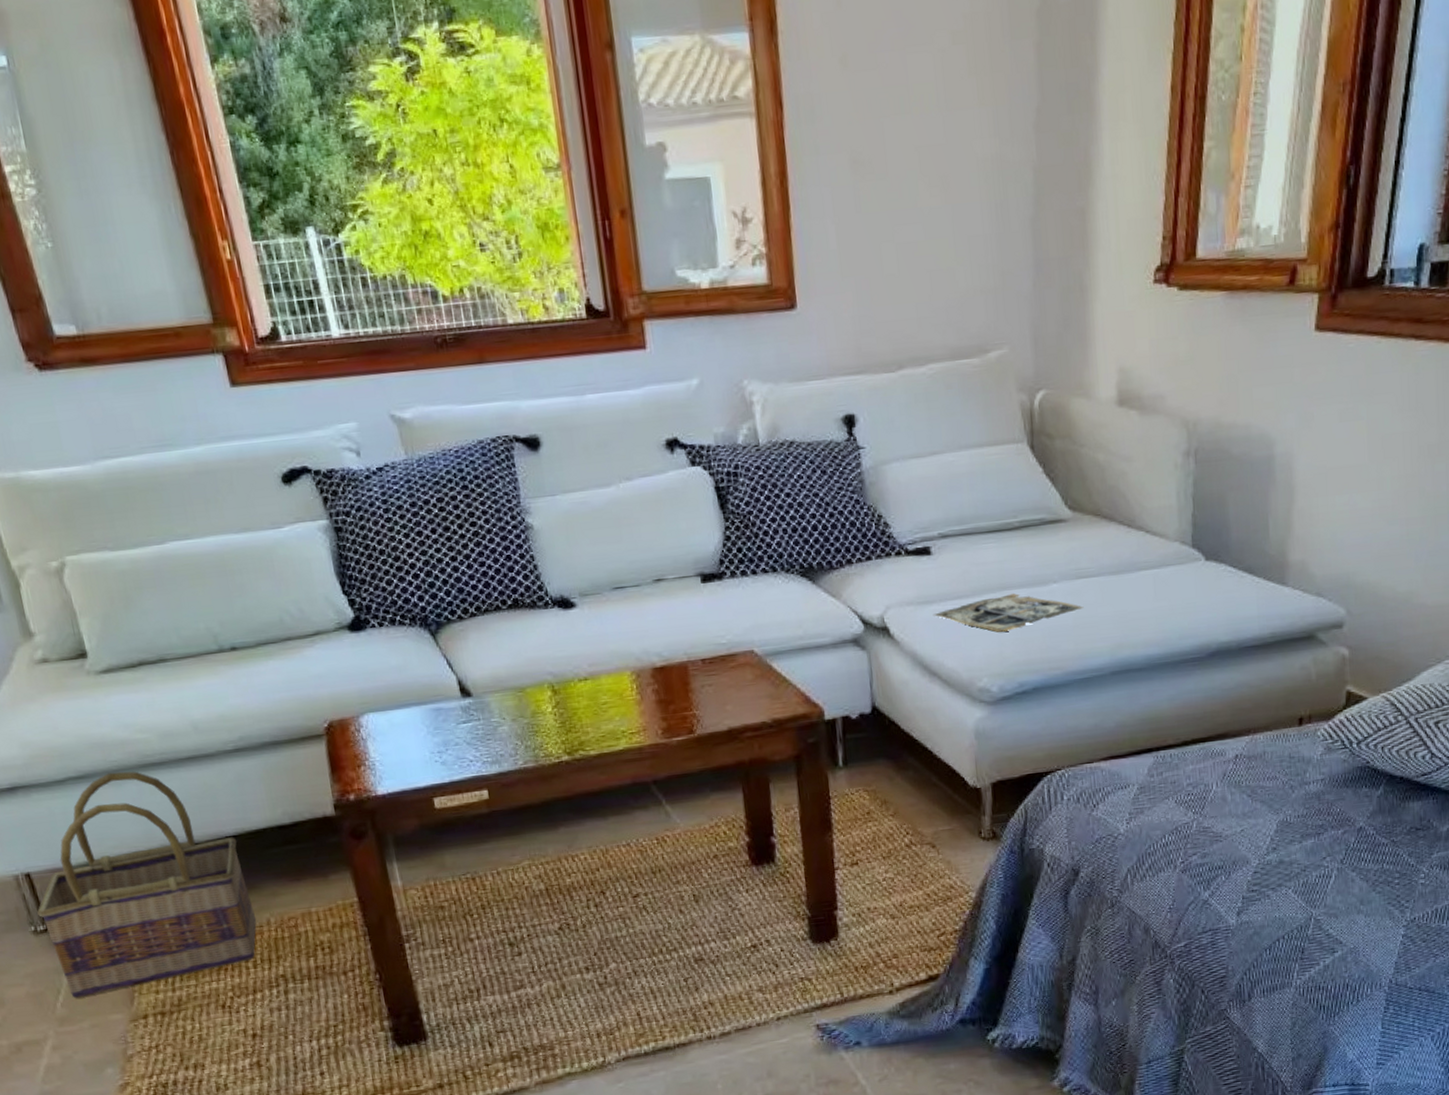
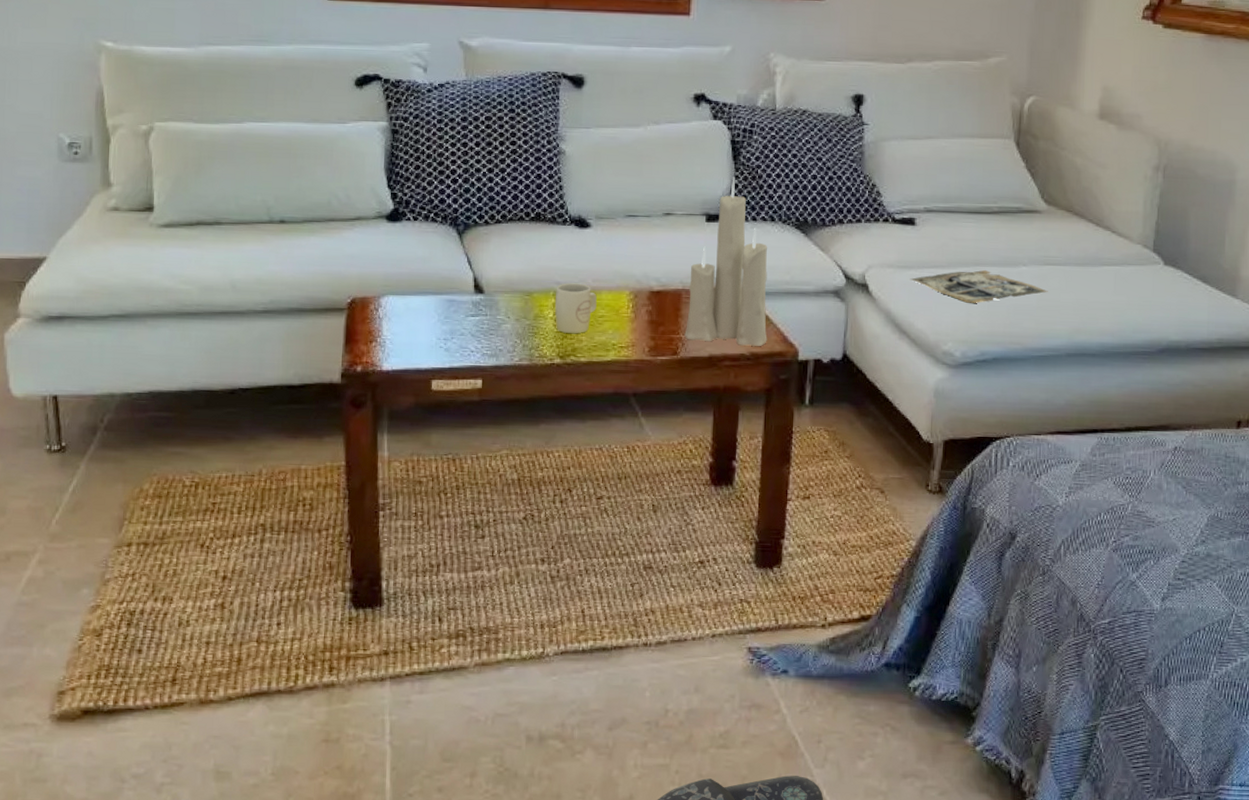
basket: present [37,771,257,999] -> none [55,315,250,518]
mug: none [550,670,598,727] -> present [554,283,597,334]
candle: none [693,528,789,715] -> present [684,177,767,346]

